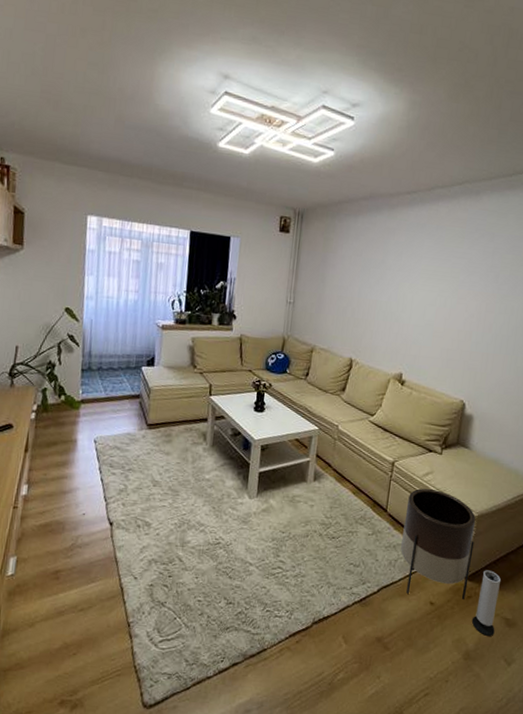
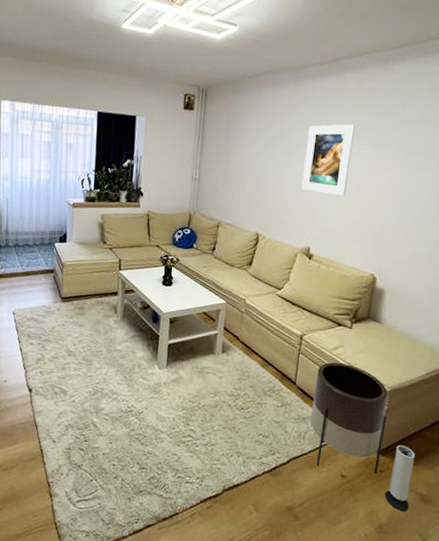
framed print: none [394,252,447,323] -> present [301,124,355,196]

